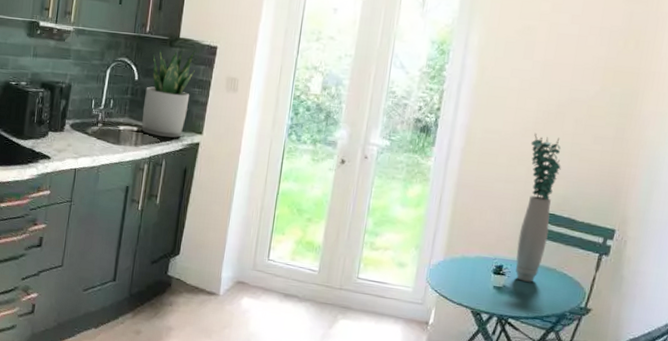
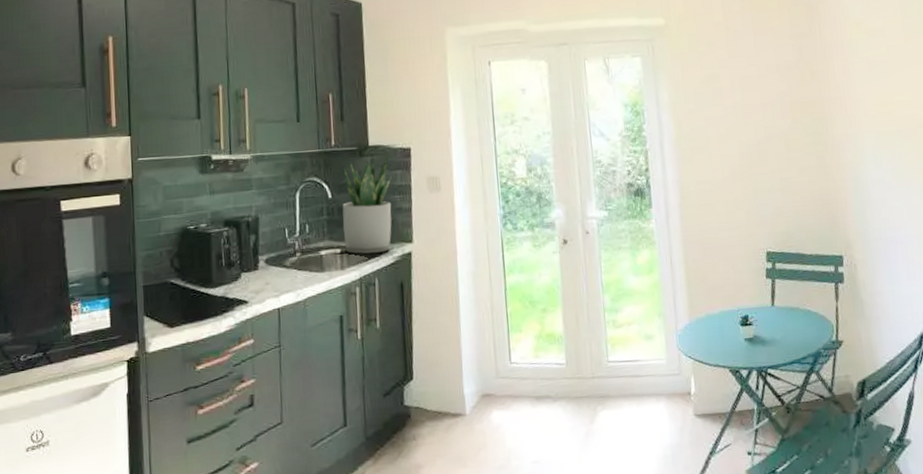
vase: present [515,132,561,282] -> none [742,175,784,327]

